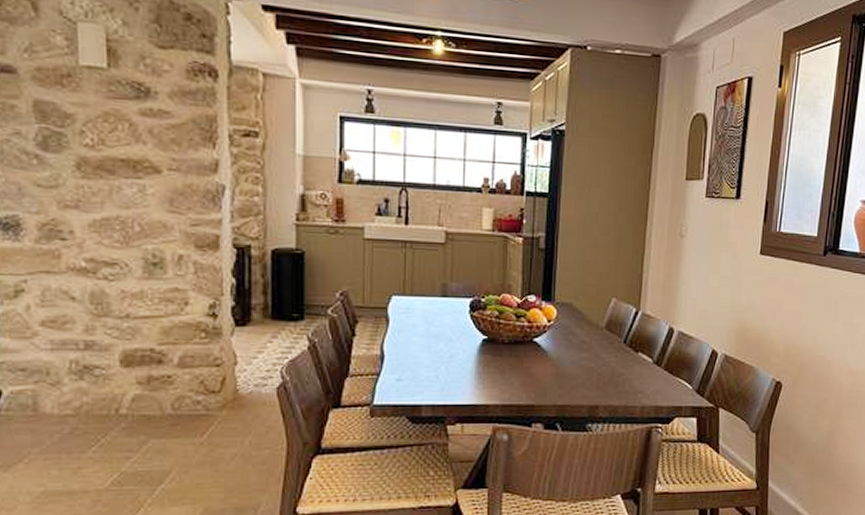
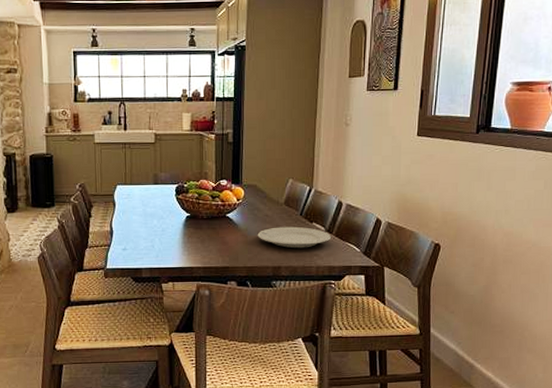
plate: none [571,356,659,384] -> present [257,226,331,249]

